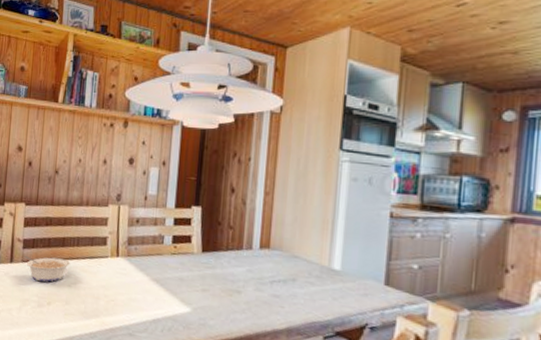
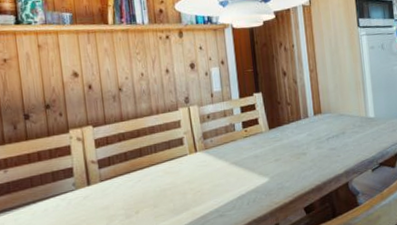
legume: present [23,255,71,282] -> none [101,167,152,195]

